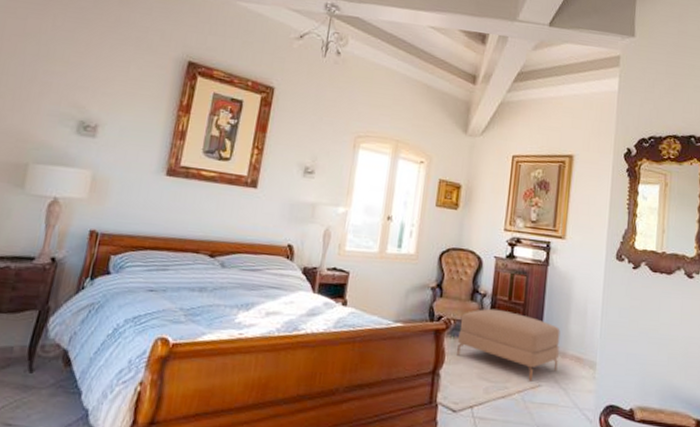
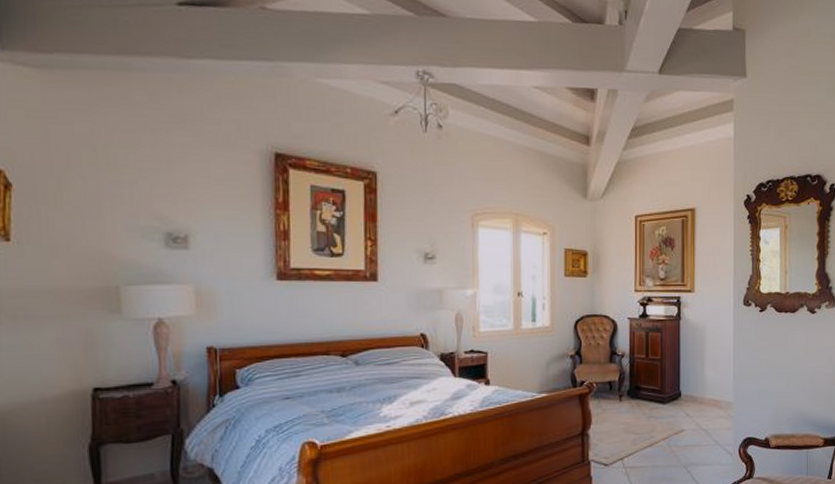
ottoman: present [457,308,561,381] -> none [602,367,697,428]

